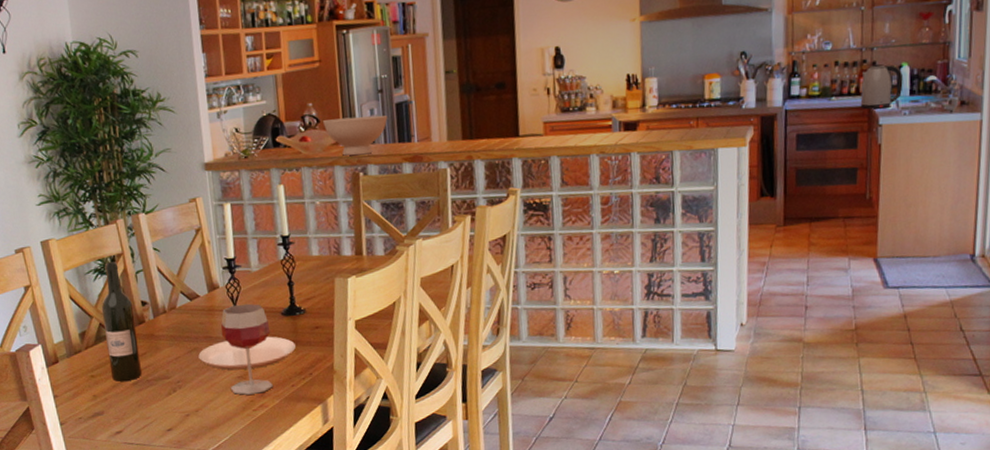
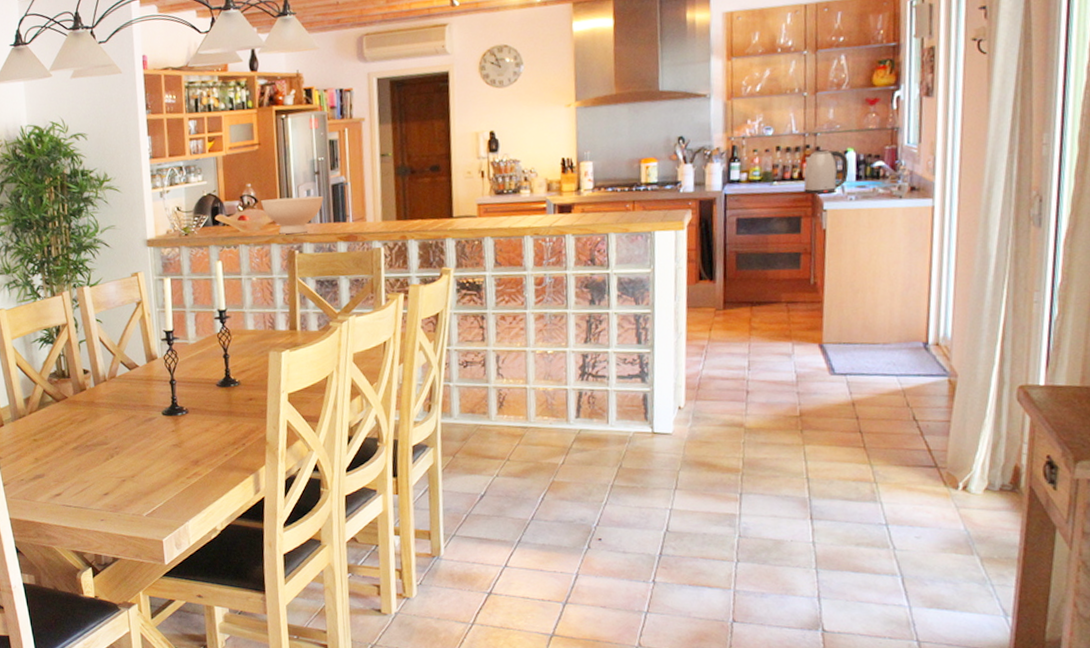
wine bottle: present [101,262,142,382] -> none [45,331,81,446]
plate: present [198,336,296,370] -> none [136,406,230,439]
wineglass: present [221,303,273,395] -> none [158,374,207,463]

